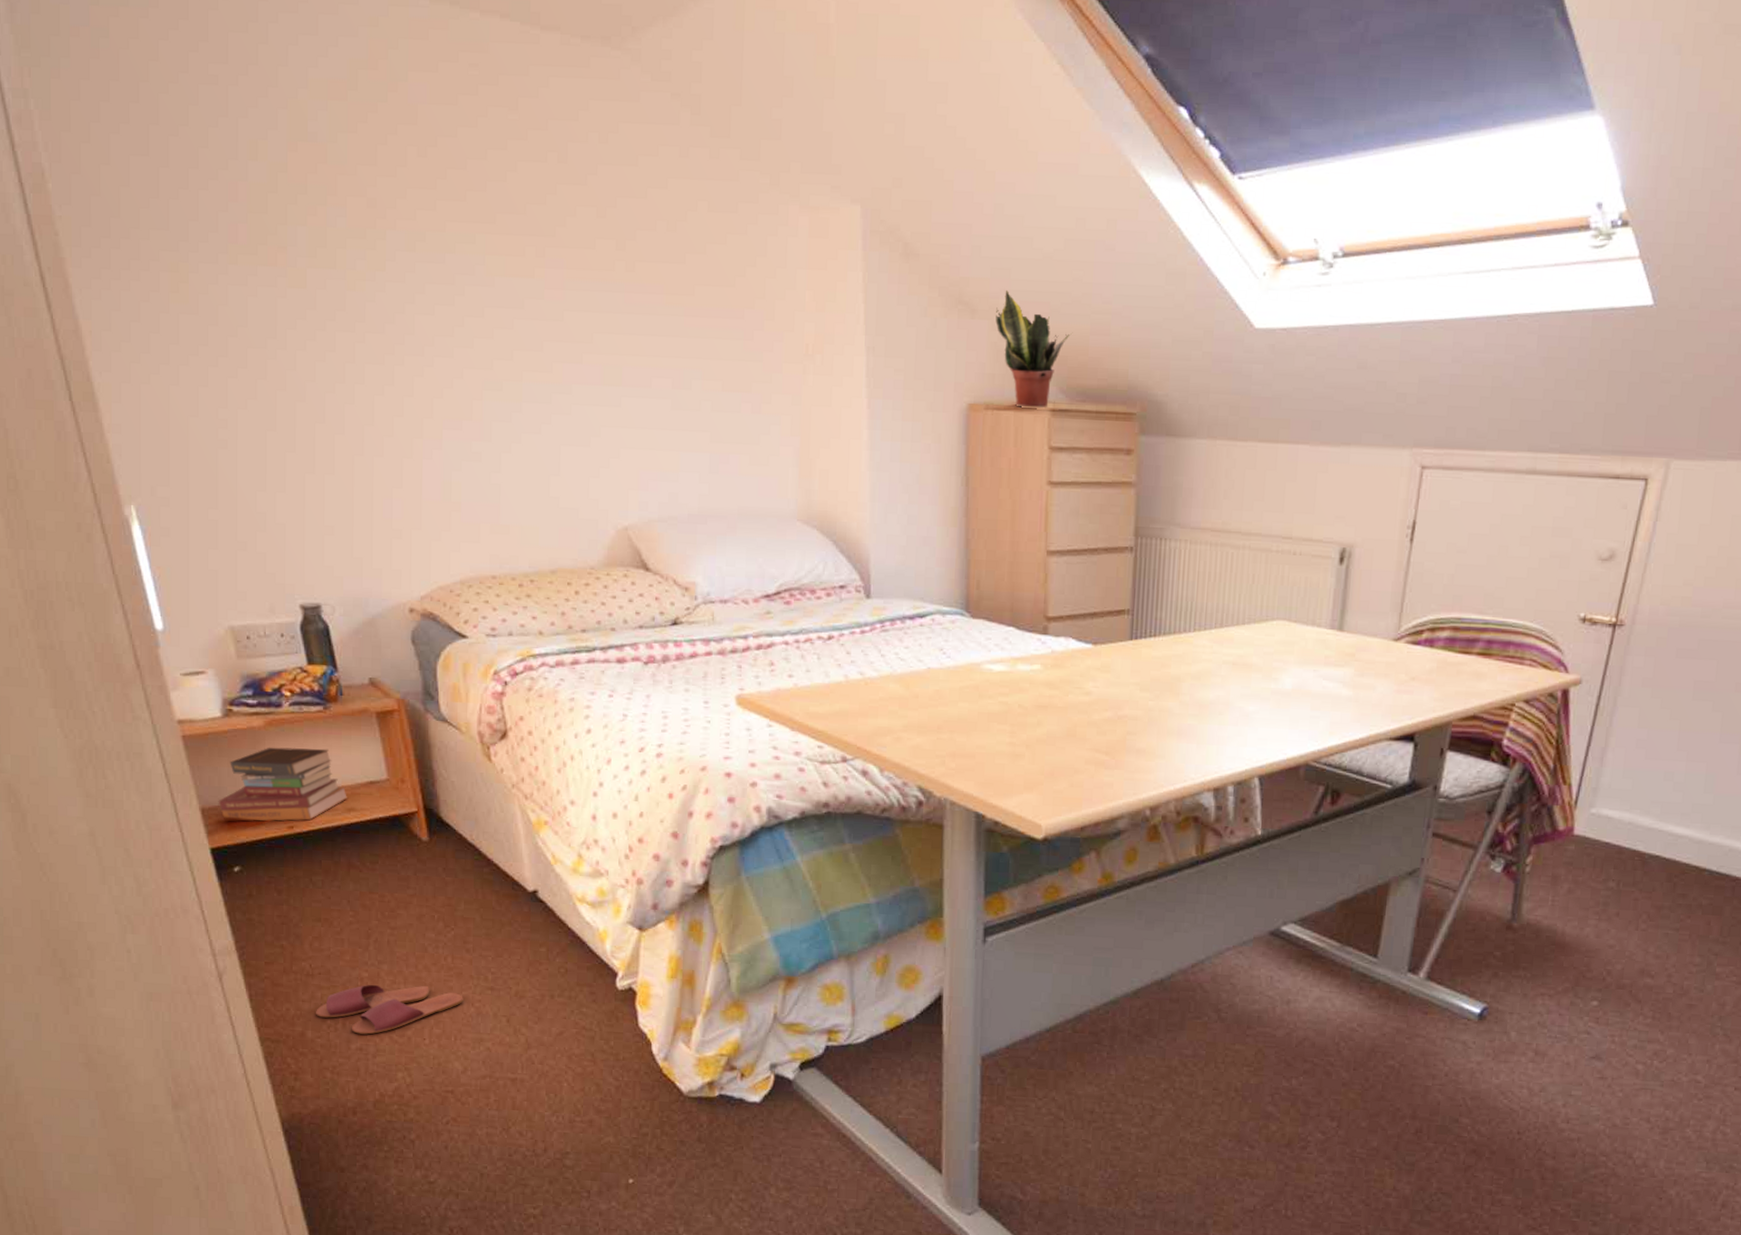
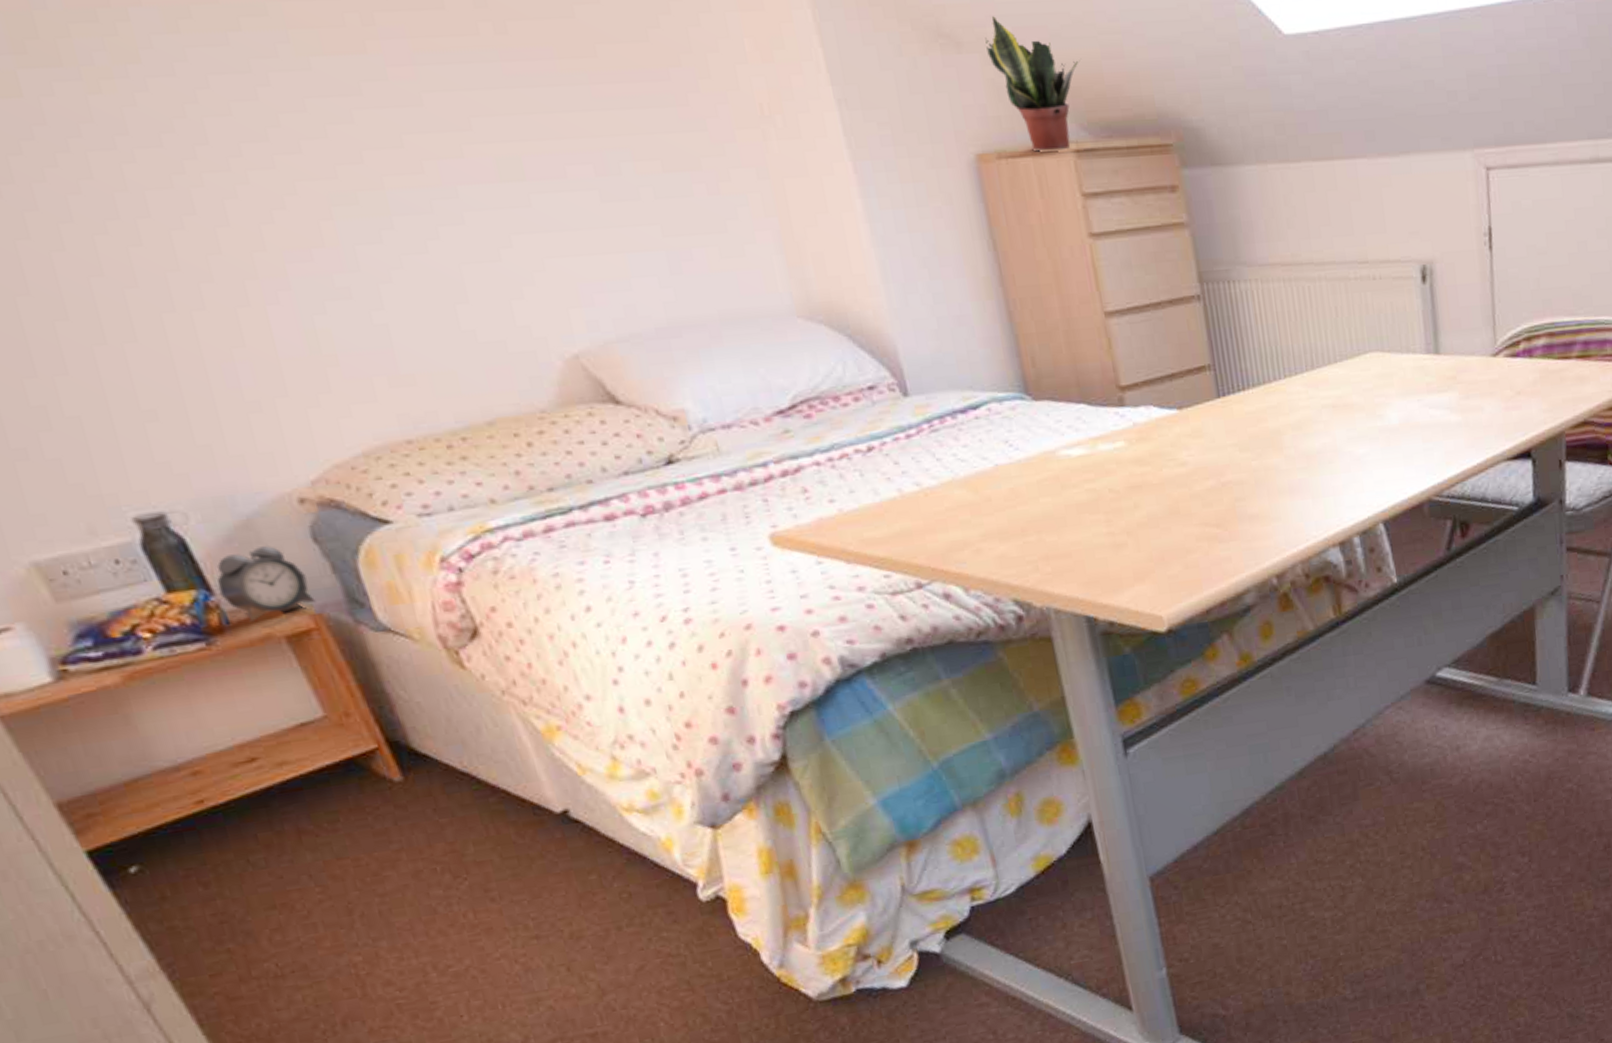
books: present [218,747,348,822] -> none [79,694,275,814]
slippers: present [316,984,463,1035] -> none [300,952,503,1032]
alarm clock: none [341,640,402,698] -> present [217,546,316,623]

